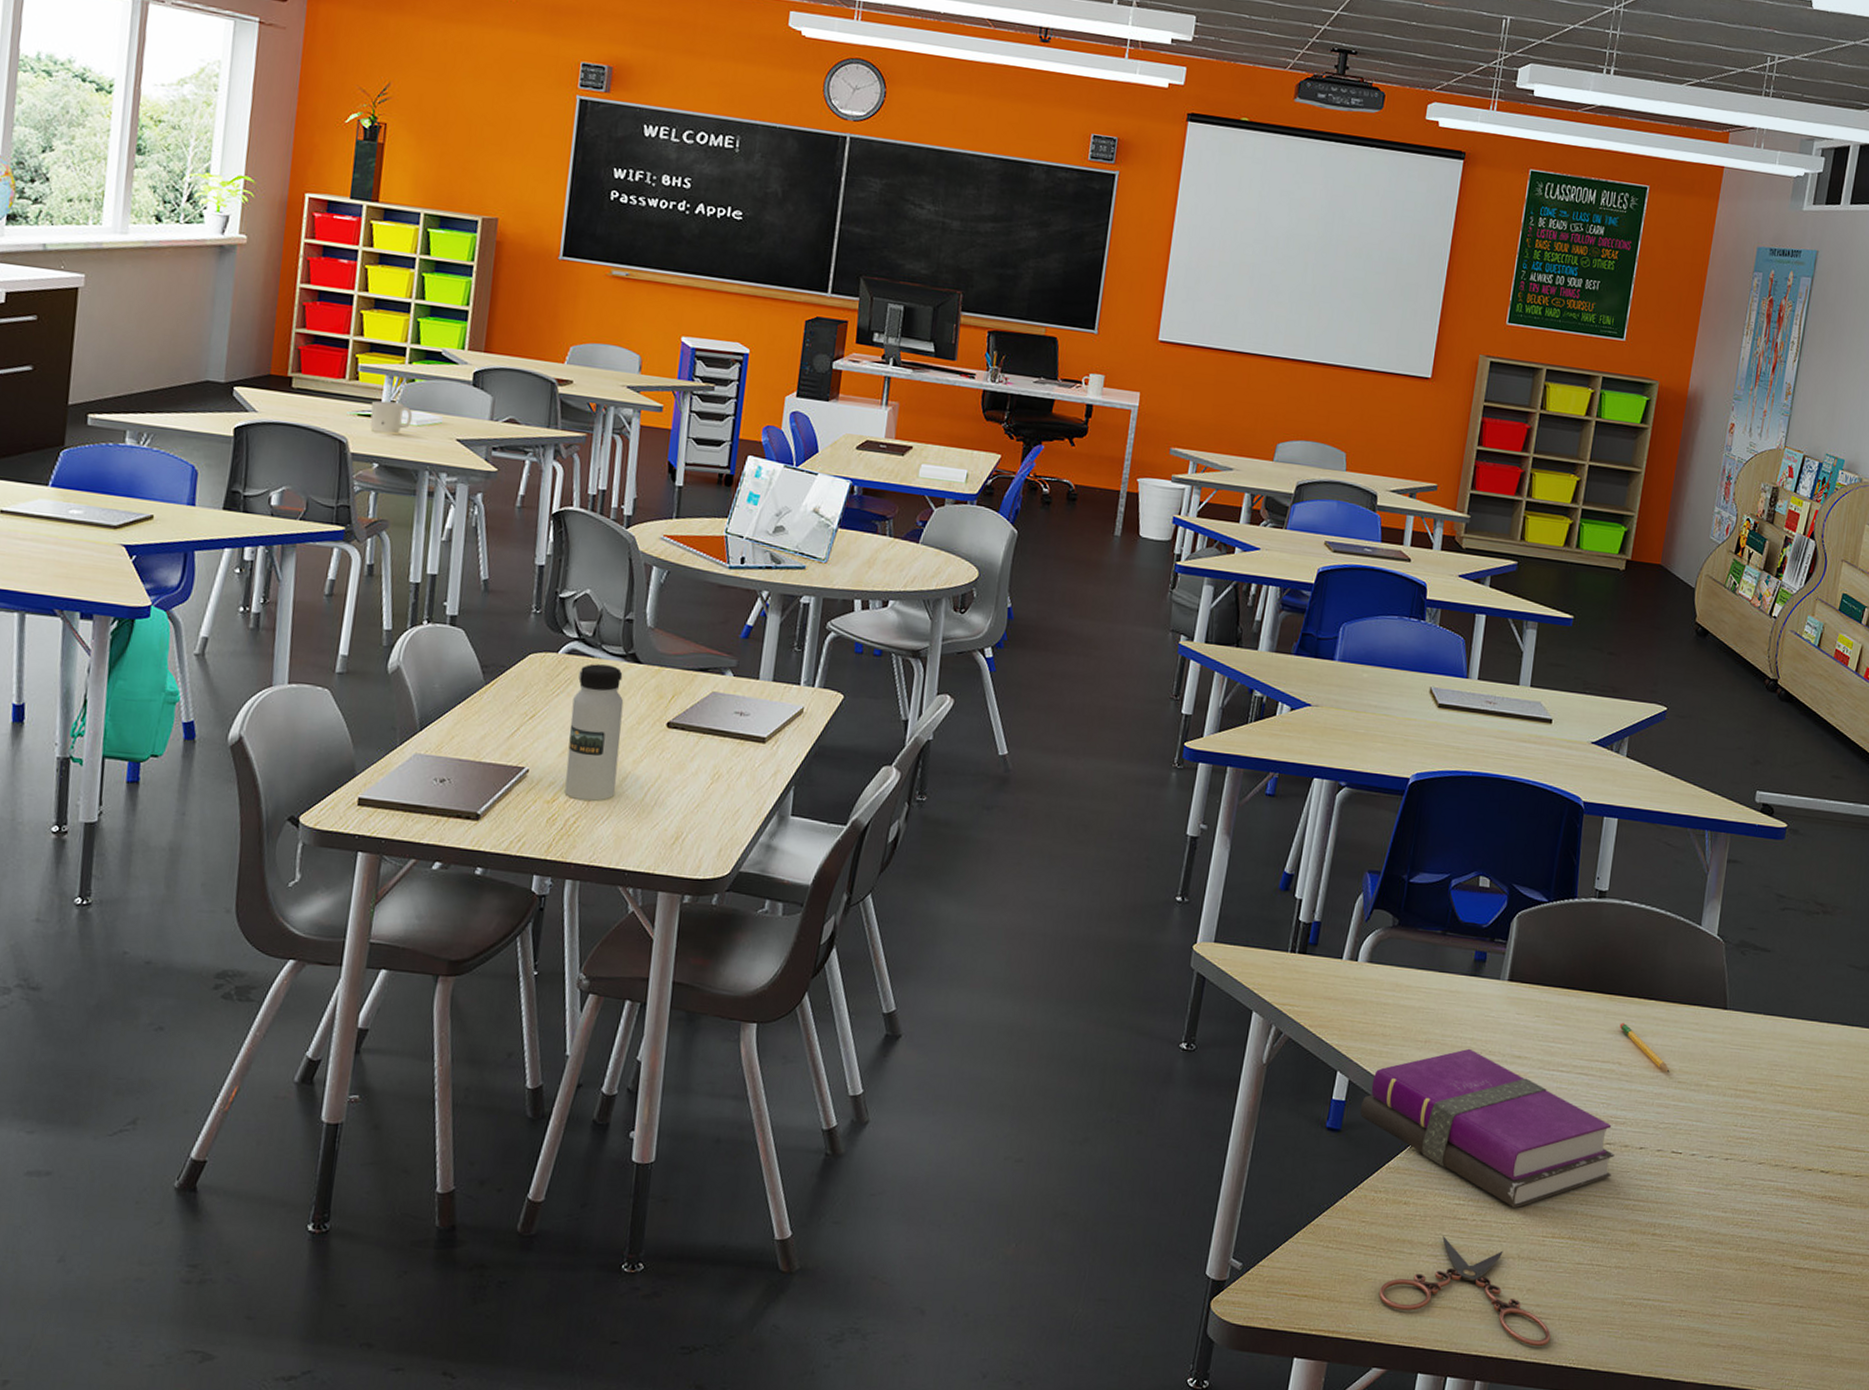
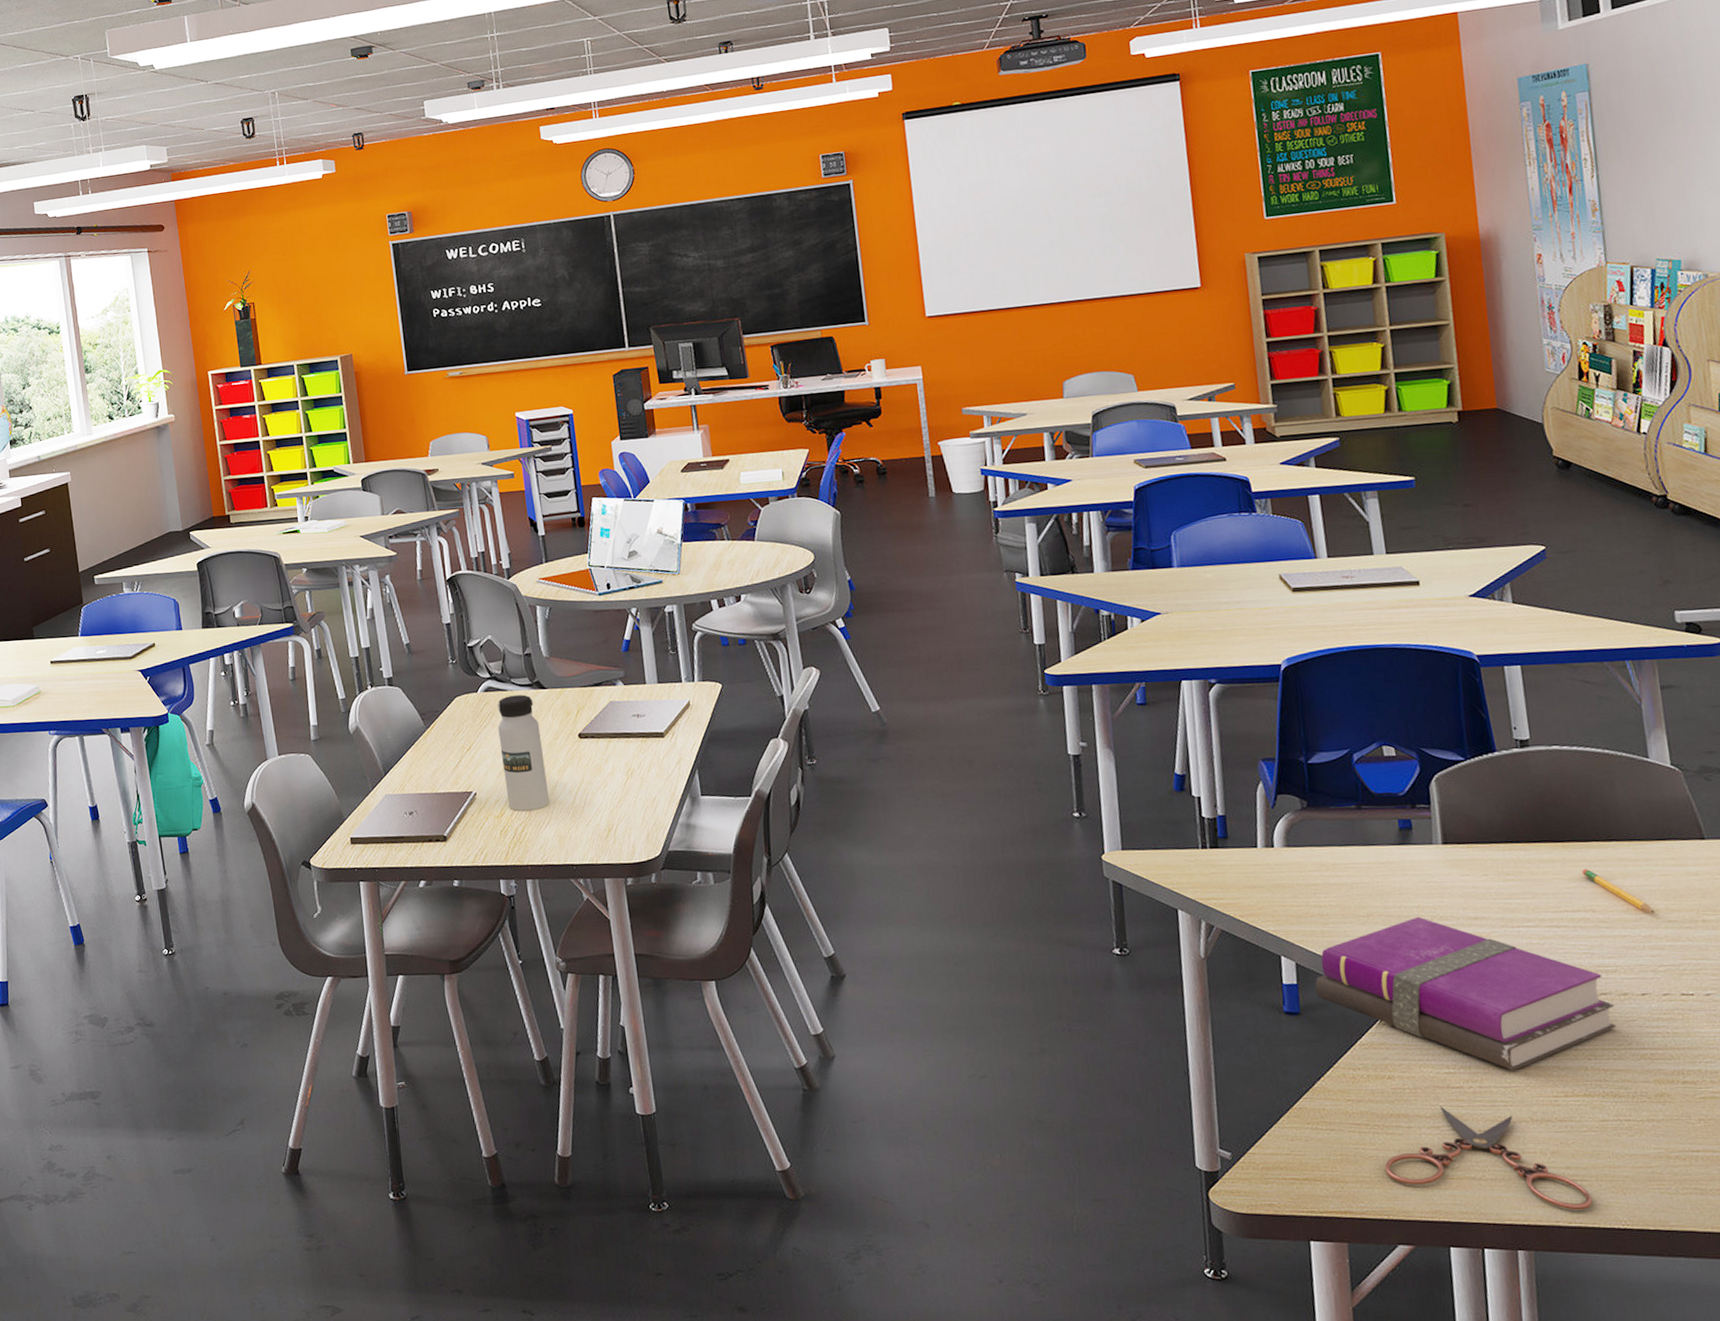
mug: present [370,400,413,434] -> none [291,516,324,545]

